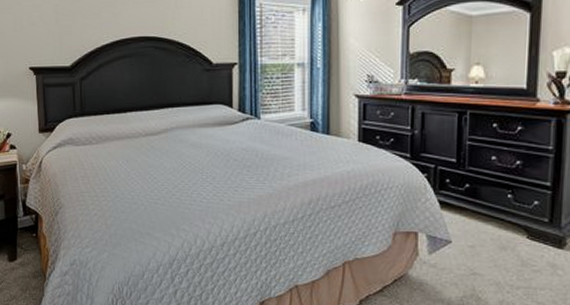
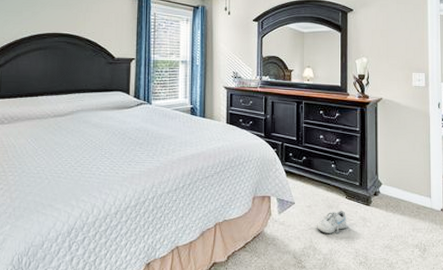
shoe: none [481,252,527,283] -> present [316,210,347,234]

